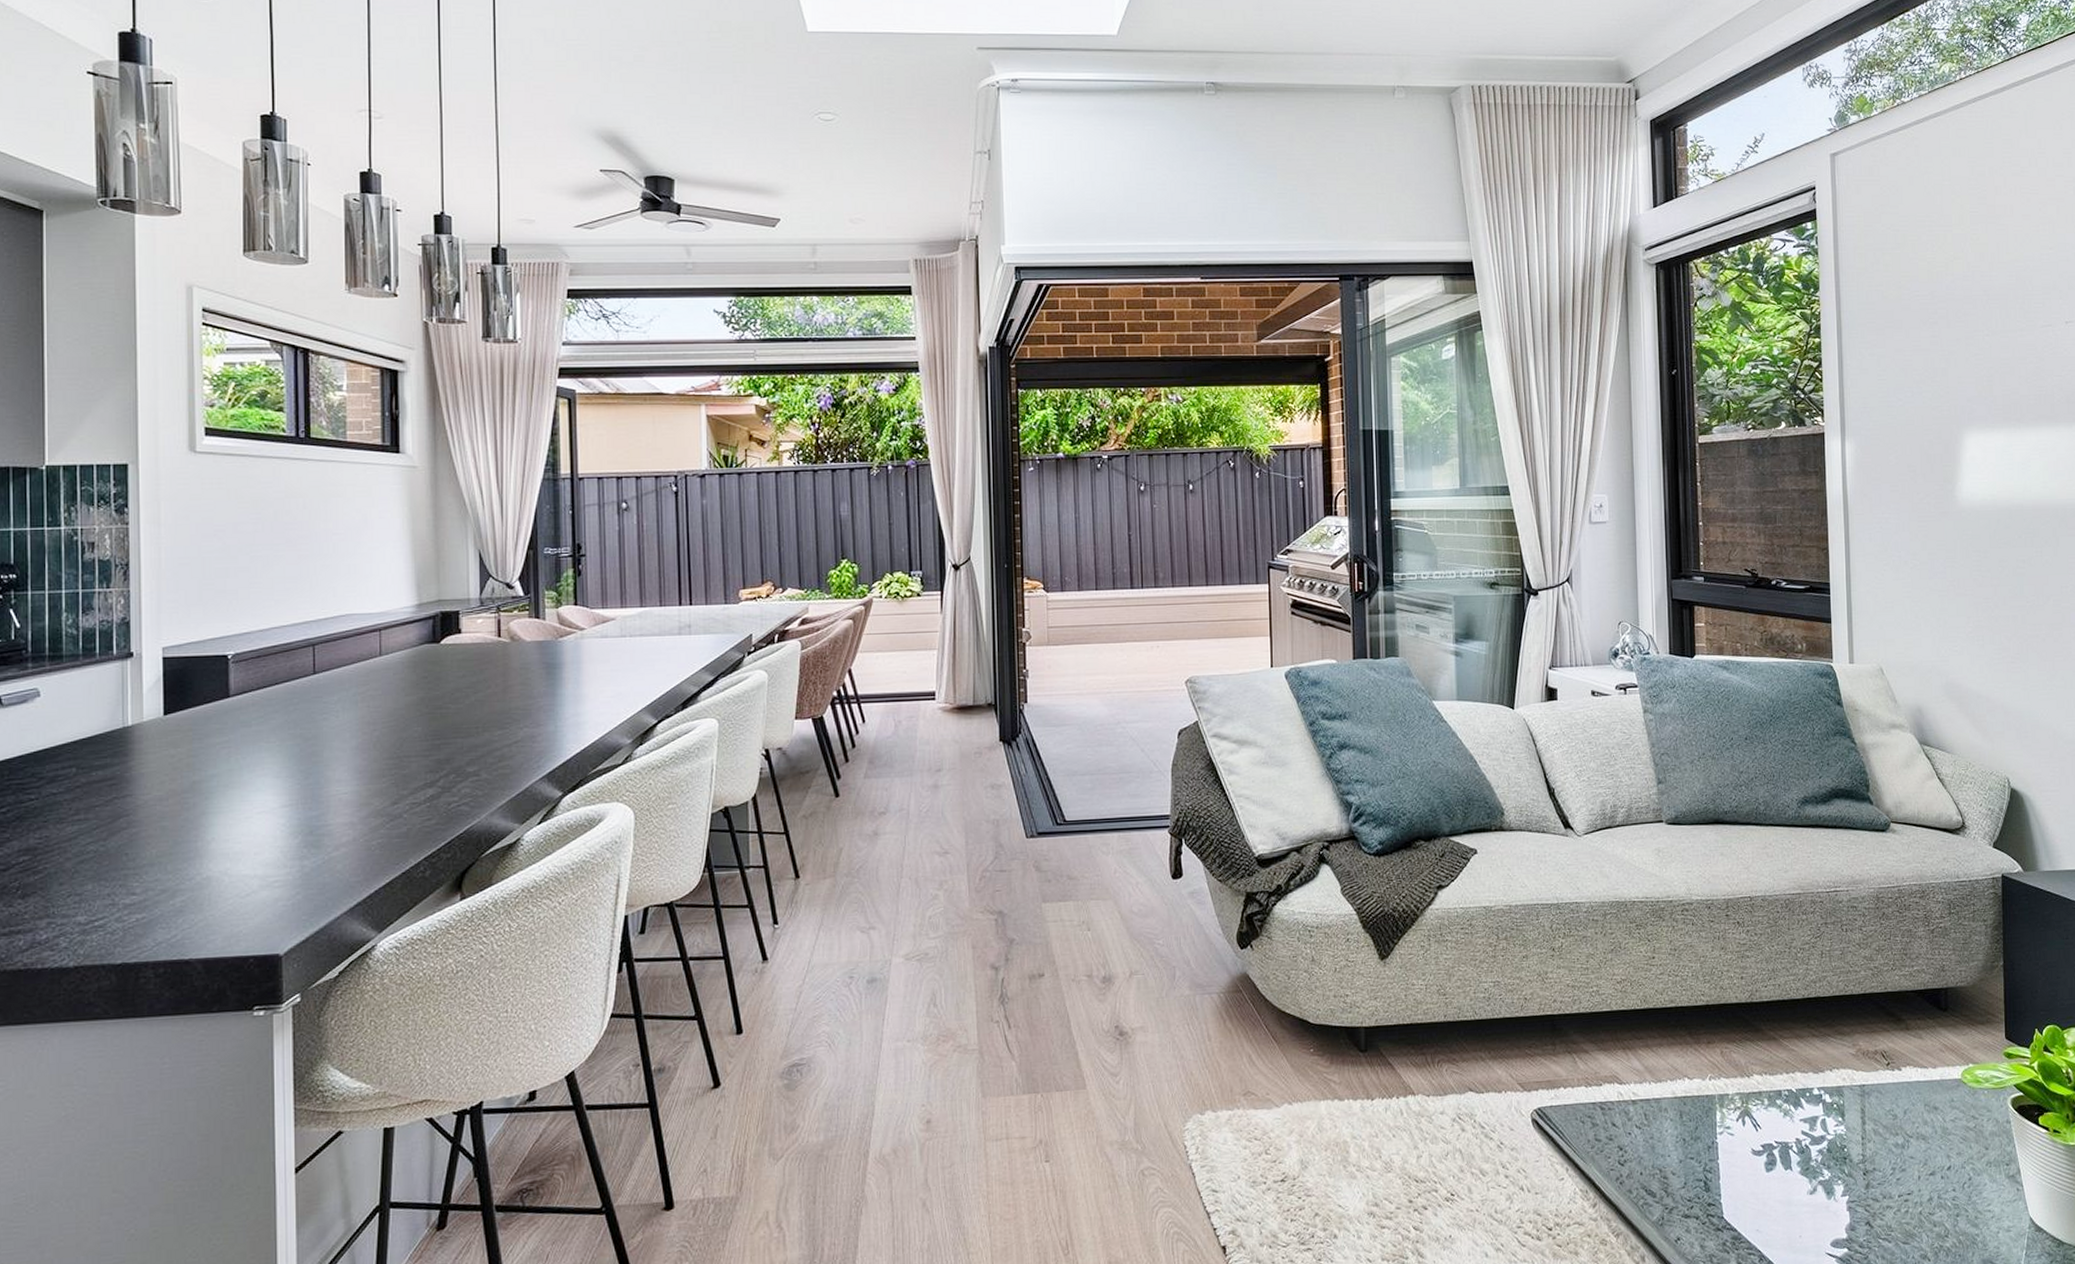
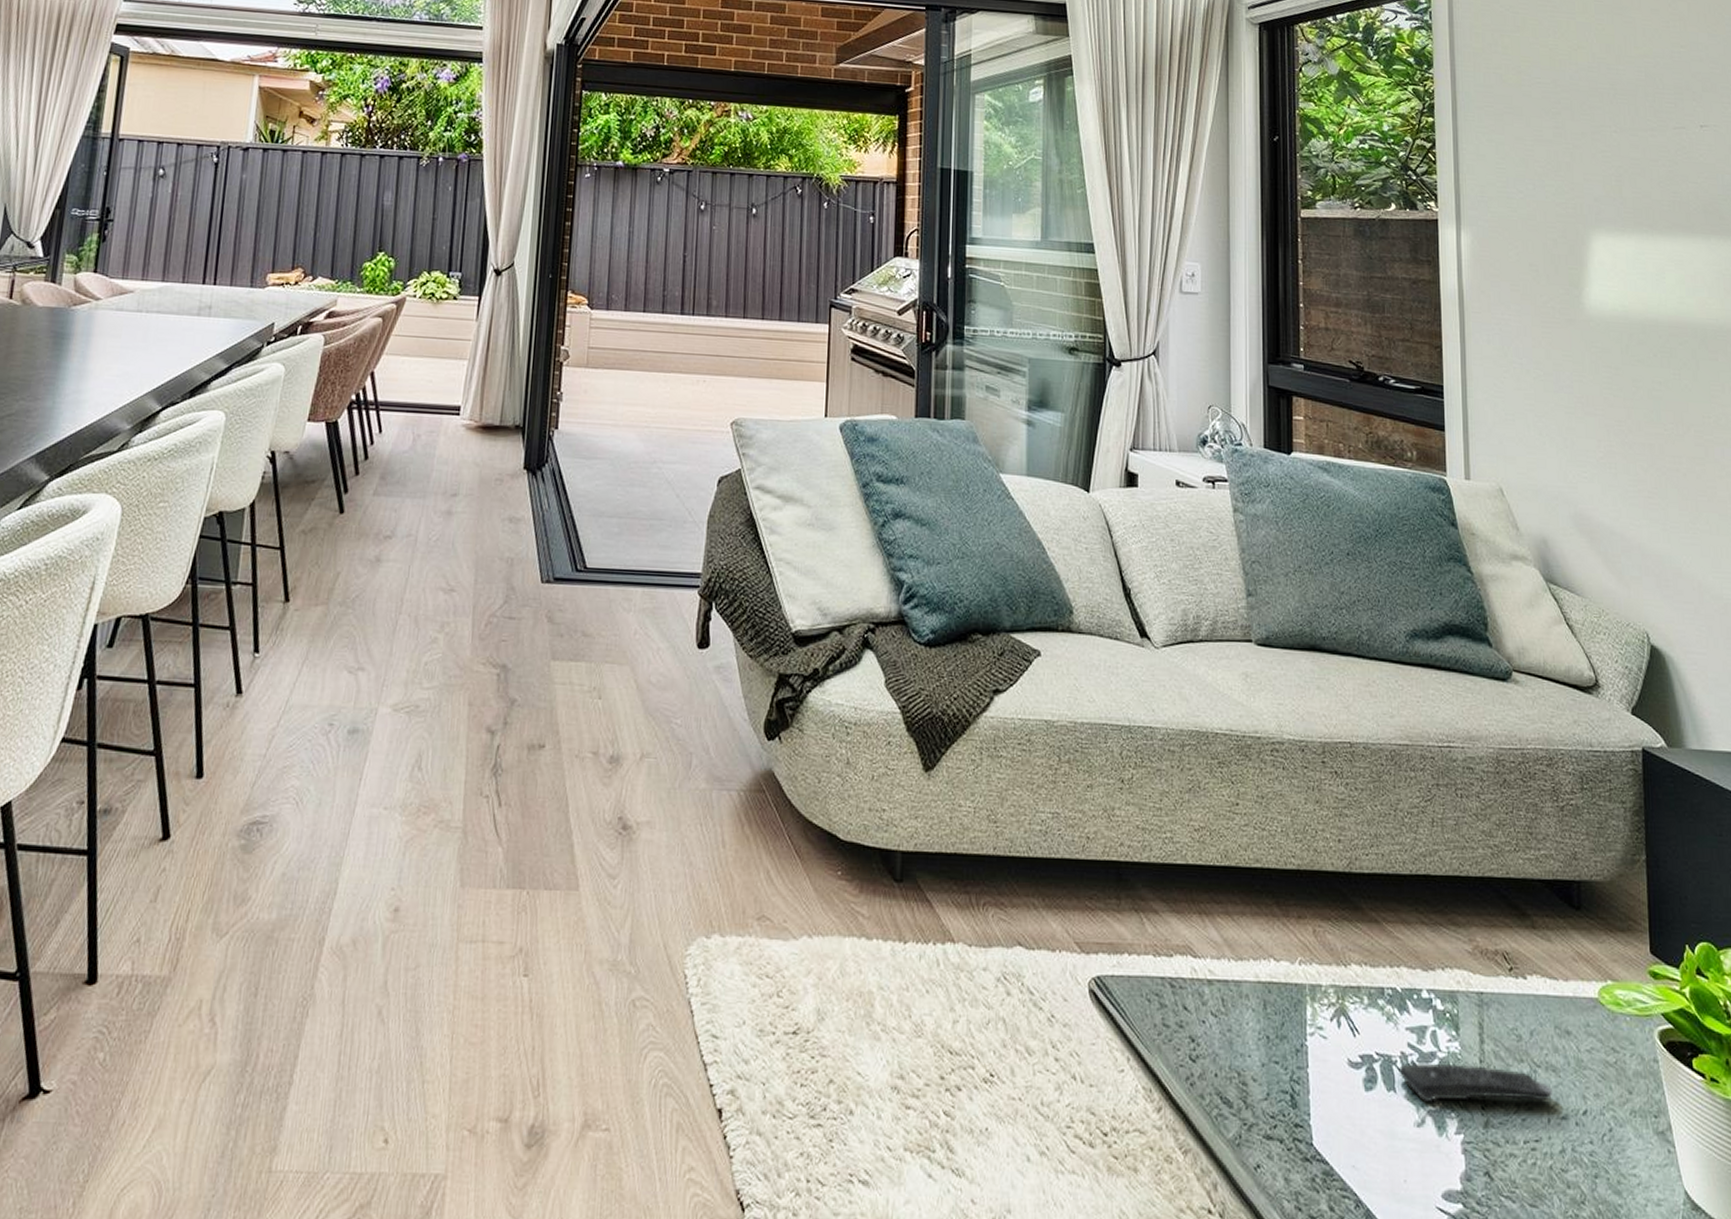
remote control: none [1794,1141,1923,1175] -> present [1399,1062,1553,1103]

